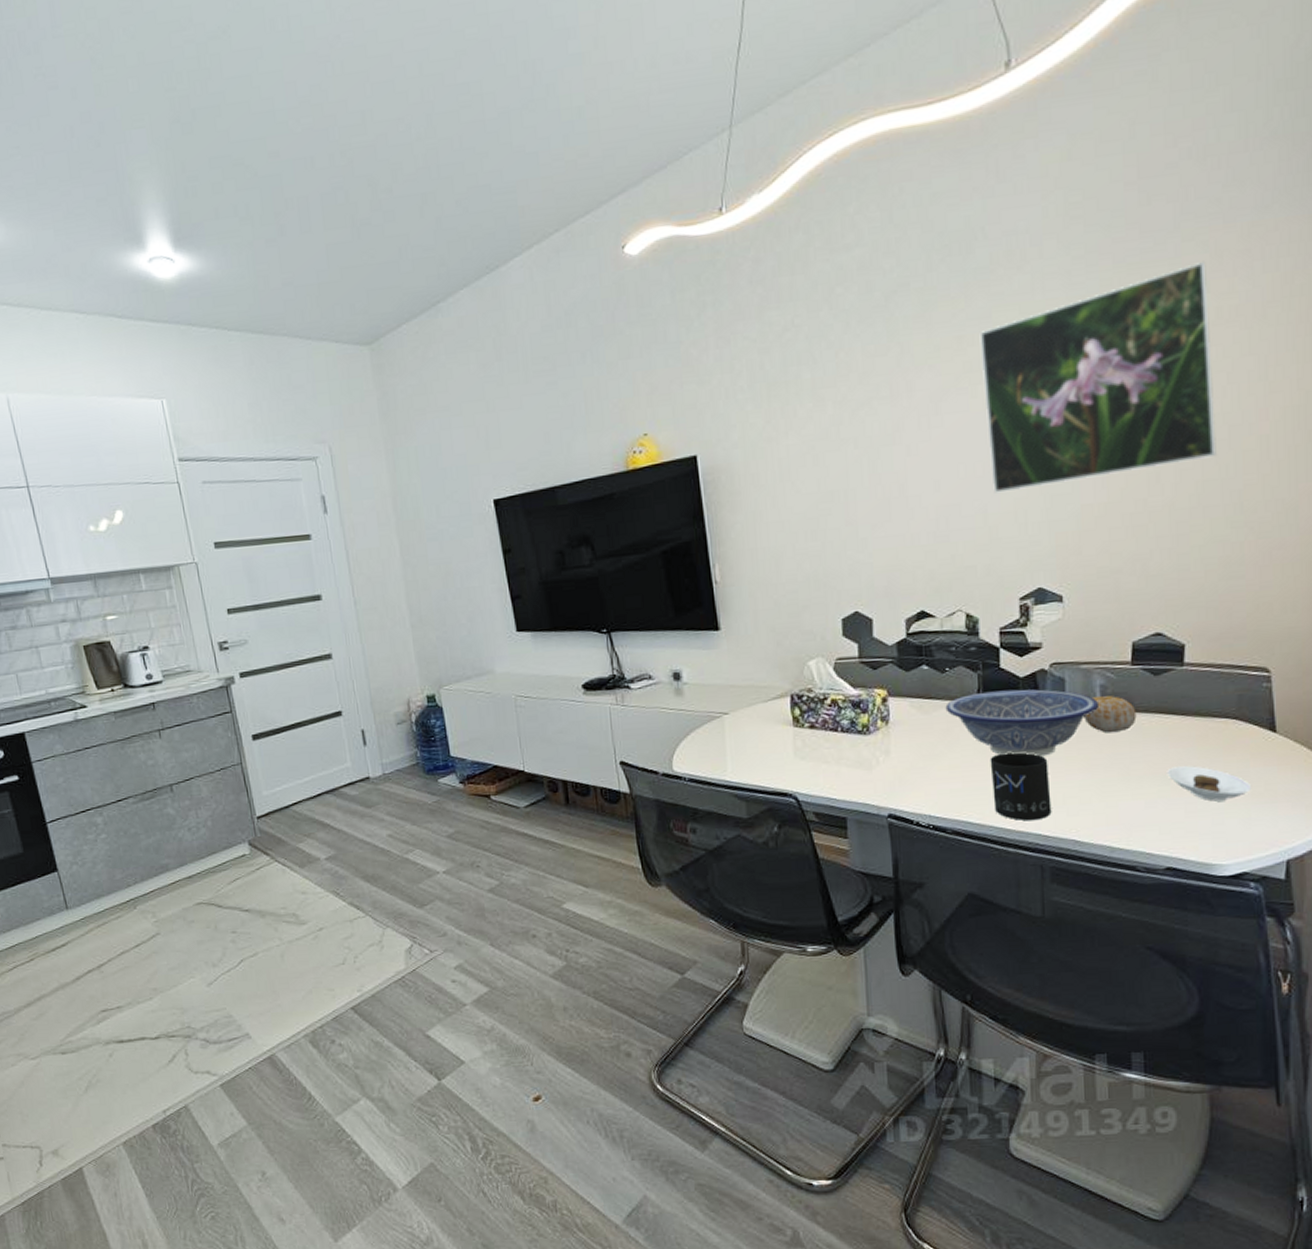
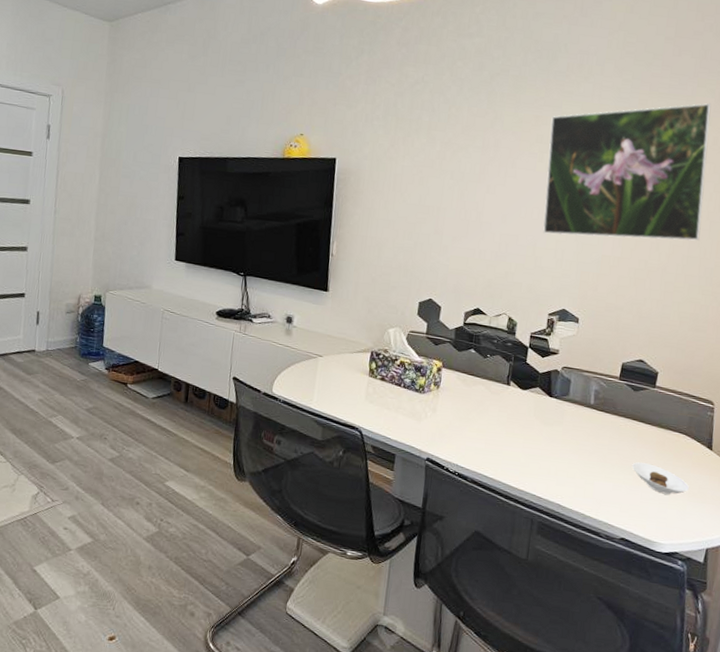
decorative bowl: present [945,689,1100,757] -> none [482,378,593,436]
mug: present [990,752,1052,821] -> none [505,427,549,484]
fruit: present [1084,696,1137,734] -> none [580,398,618,429]

